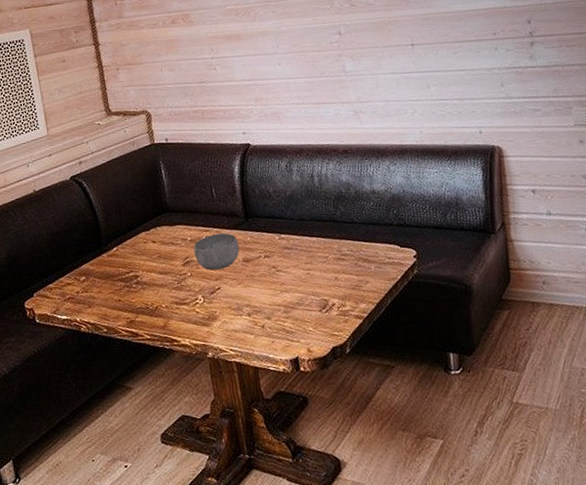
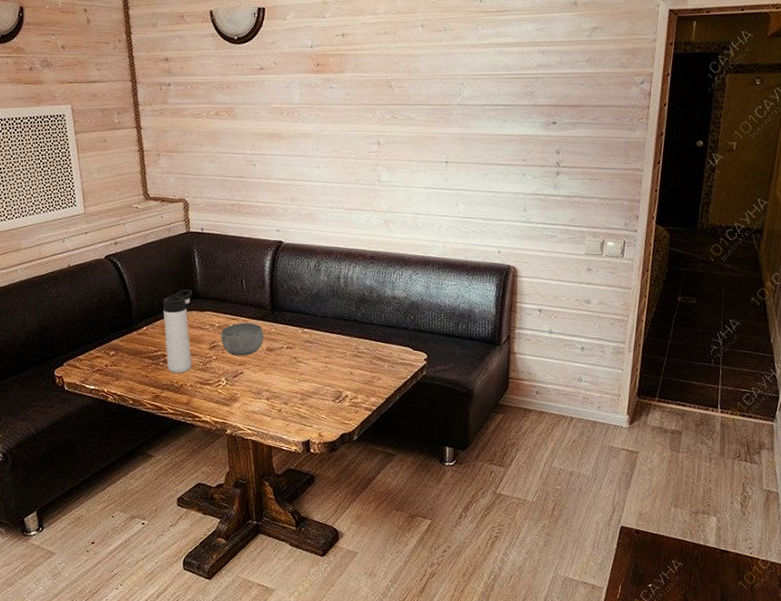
thermos bottle: none [132,203,167,295] -> present [163,289,193,373]

